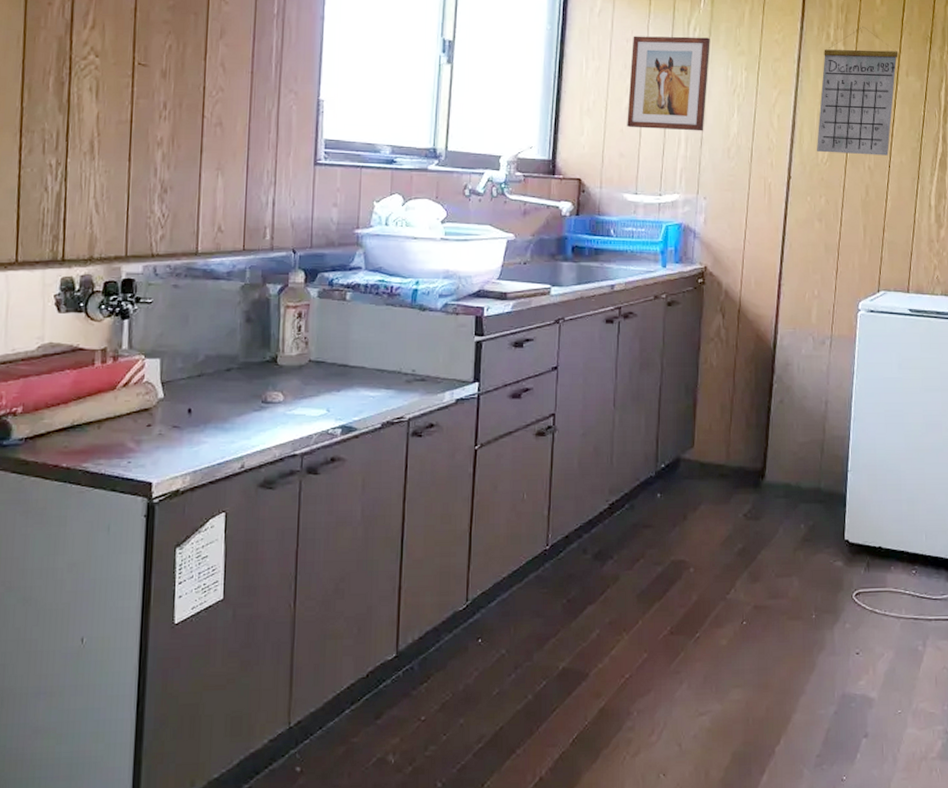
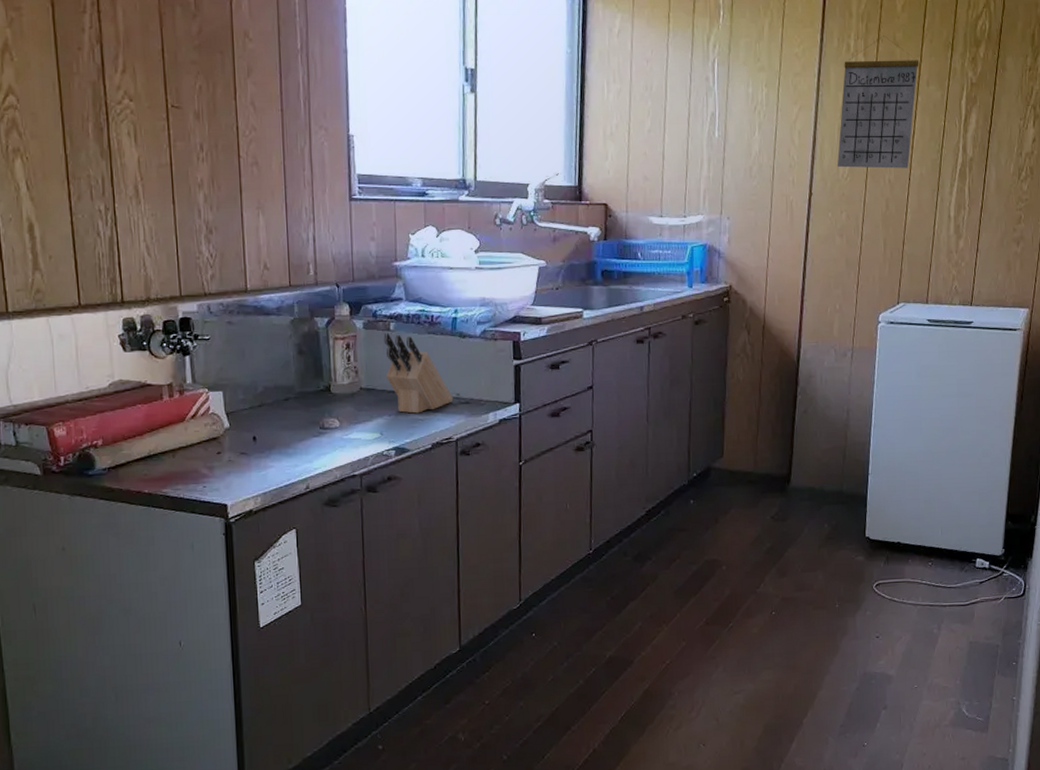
knife block: none [337,303,408,390] -> present [383,333,454,414]
wall art: present [627,36,710,131] -> none [649,54,730,151]

